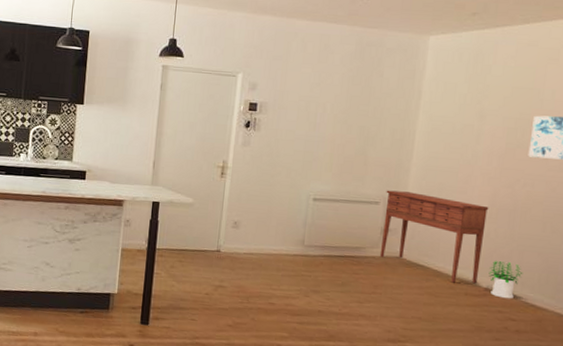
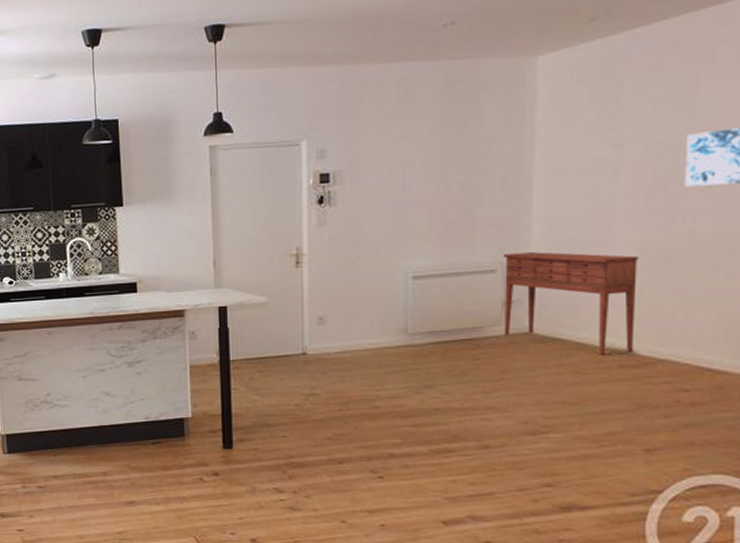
potted plant: present [488,261,523,299] -> none [647,321,693,366]

